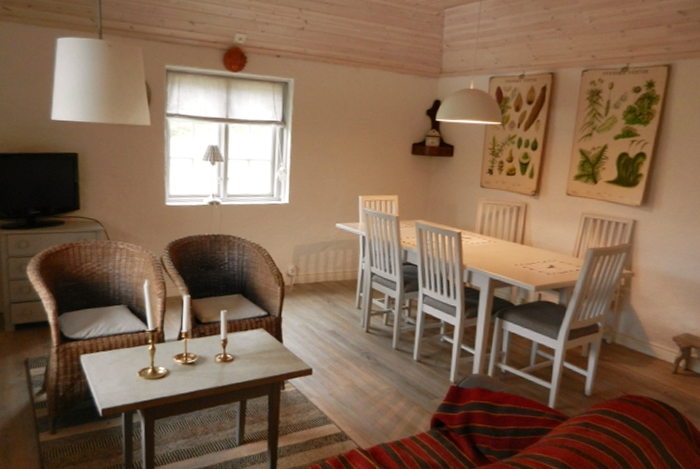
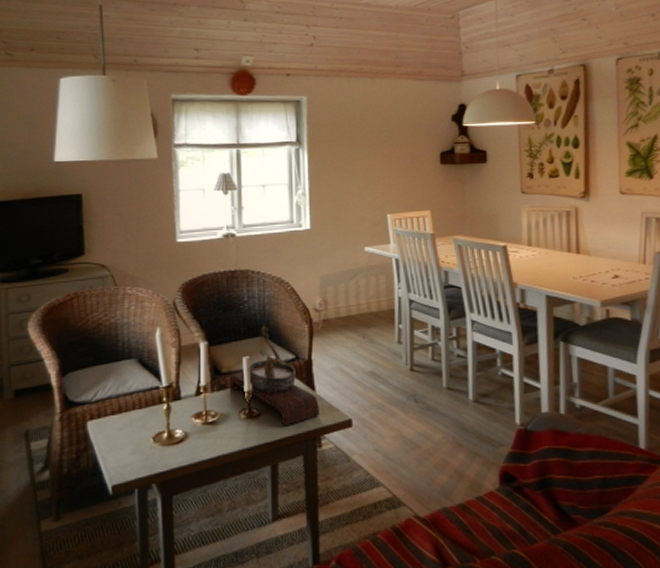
bonsai tree: none [208,283,285,371] -> present [229,323,319,426]

